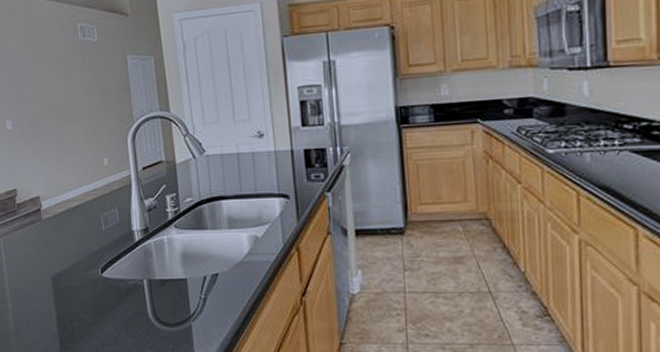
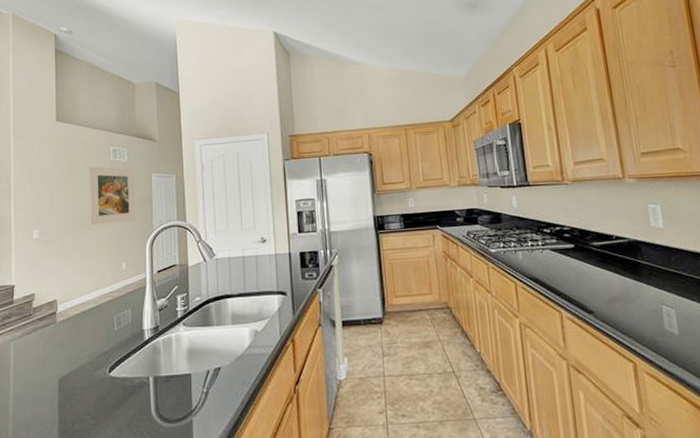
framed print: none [57,47,114,116] -> present [90,166,136,226]

